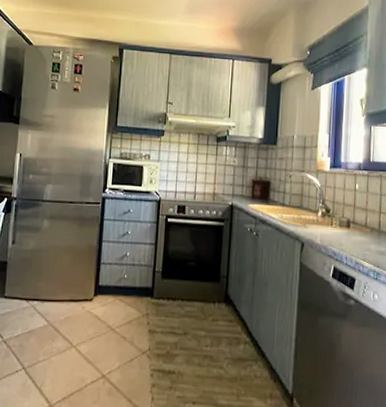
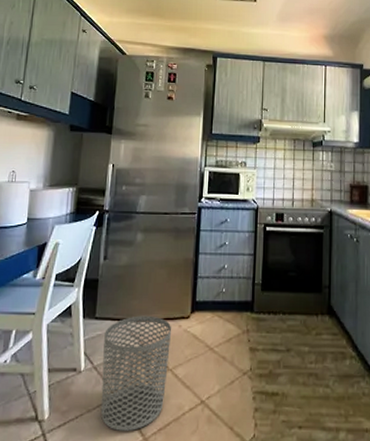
waste bin: none [10,296,75,398] -> present [100,315,171,431]

